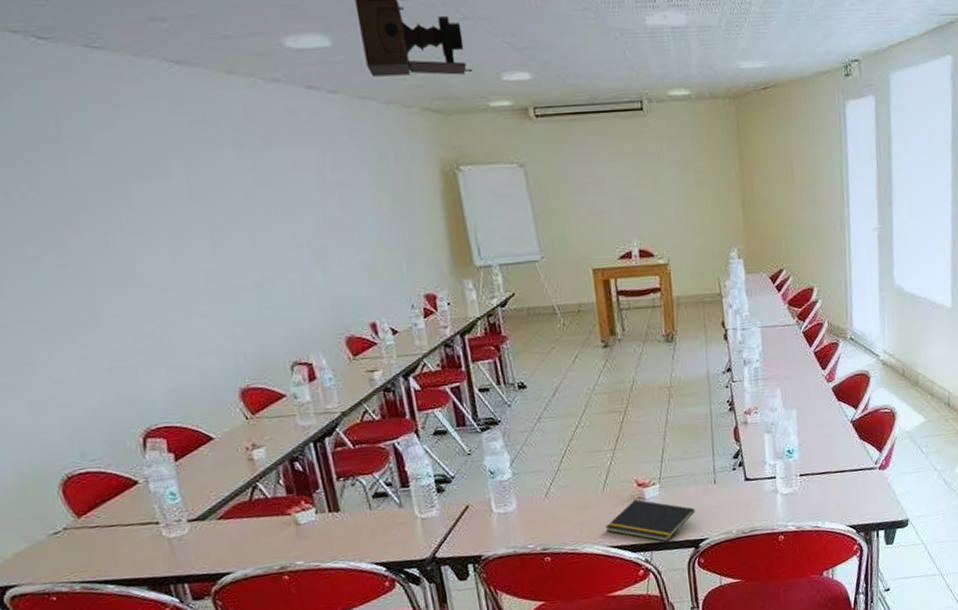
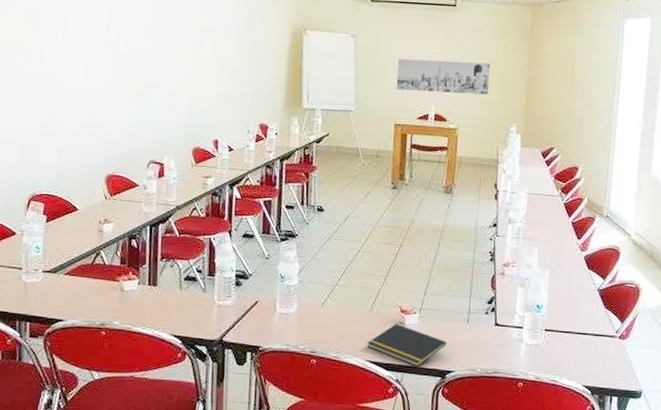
wall art: none [582,177,699,226] -> present [396,59,491,95]

